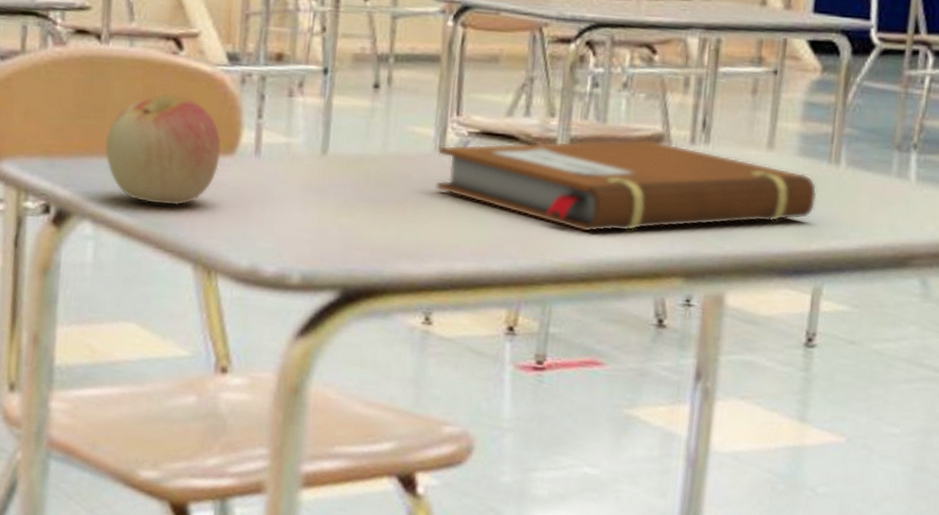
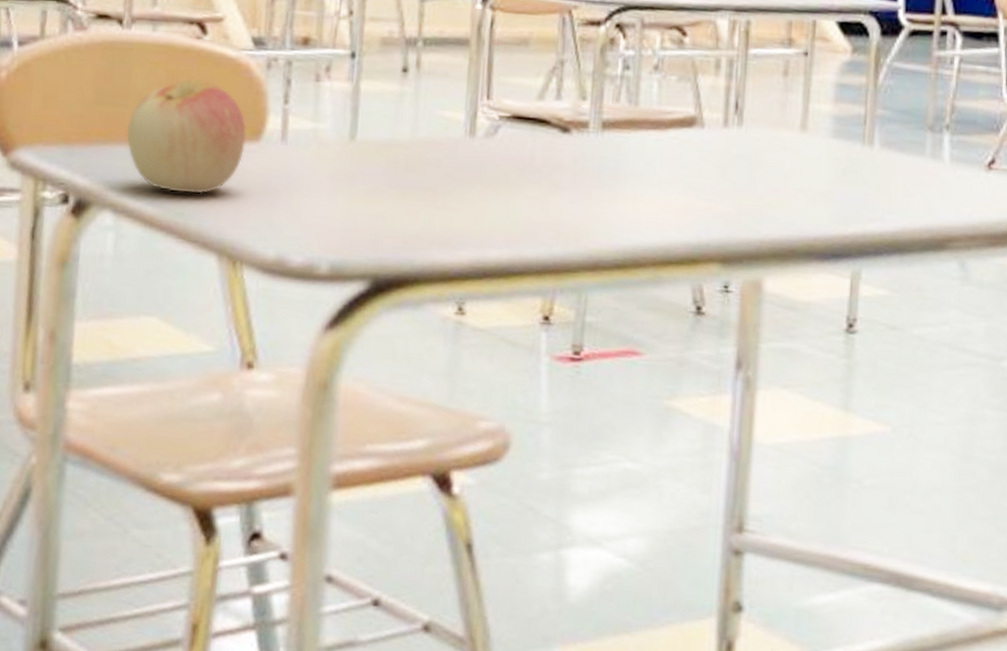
notebook: present [435,139,817,233] -> none [466,121,852,218]

